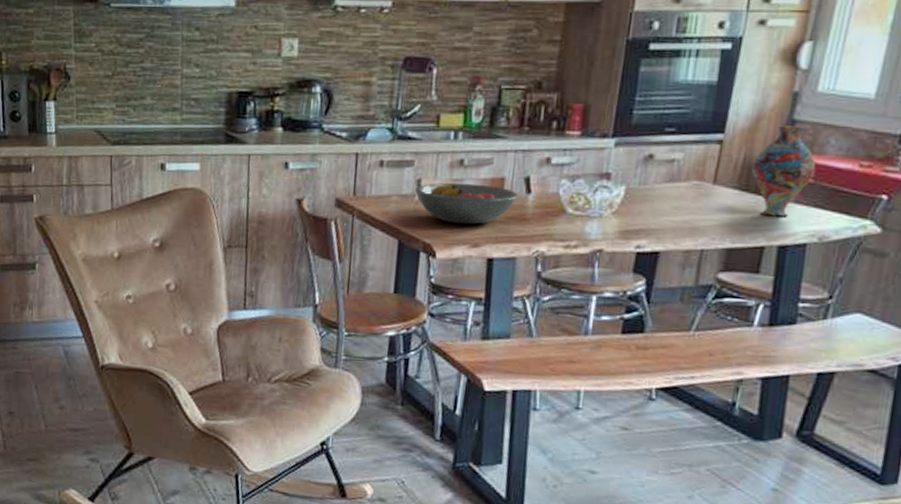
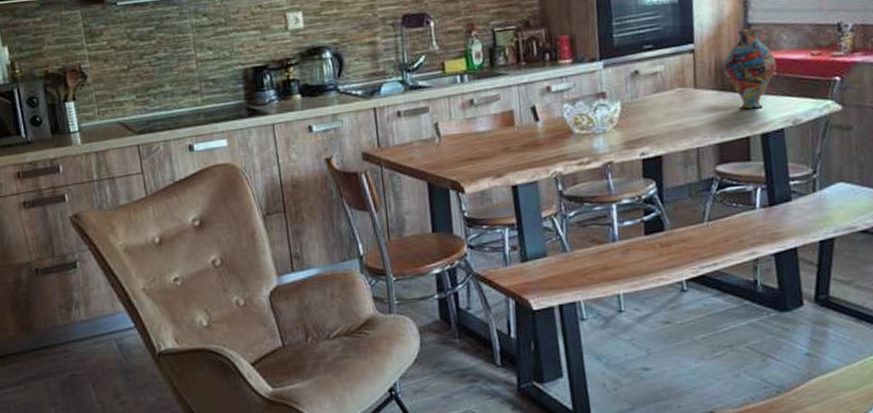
fruit bowl: present [415,182,519,225] -> none [434,119,529,159]

